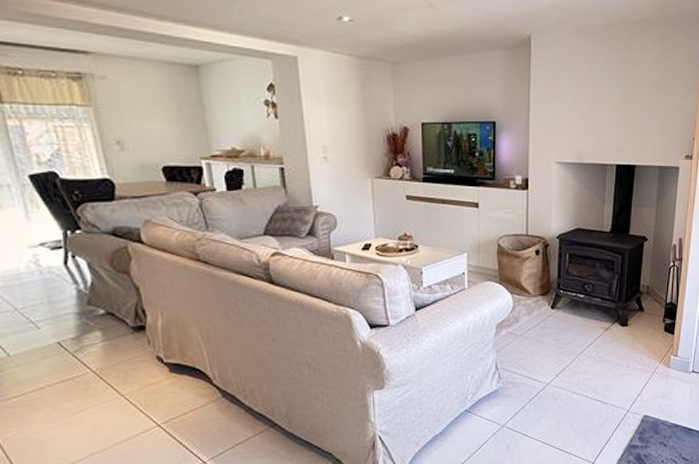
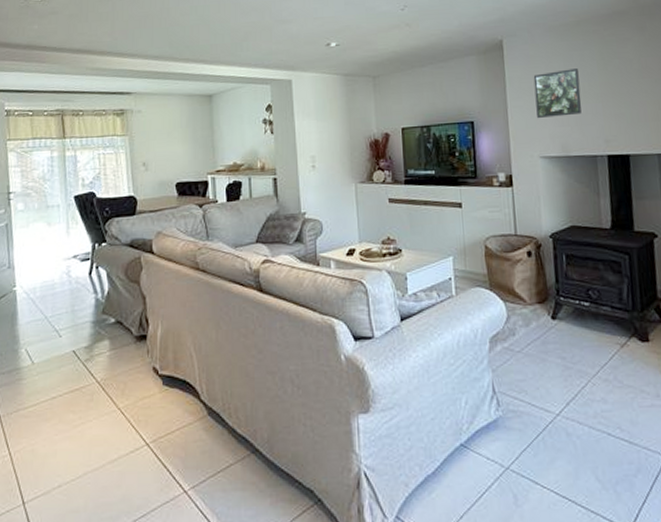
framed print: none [557,75,601,124] -> present [533,68,582,118]

